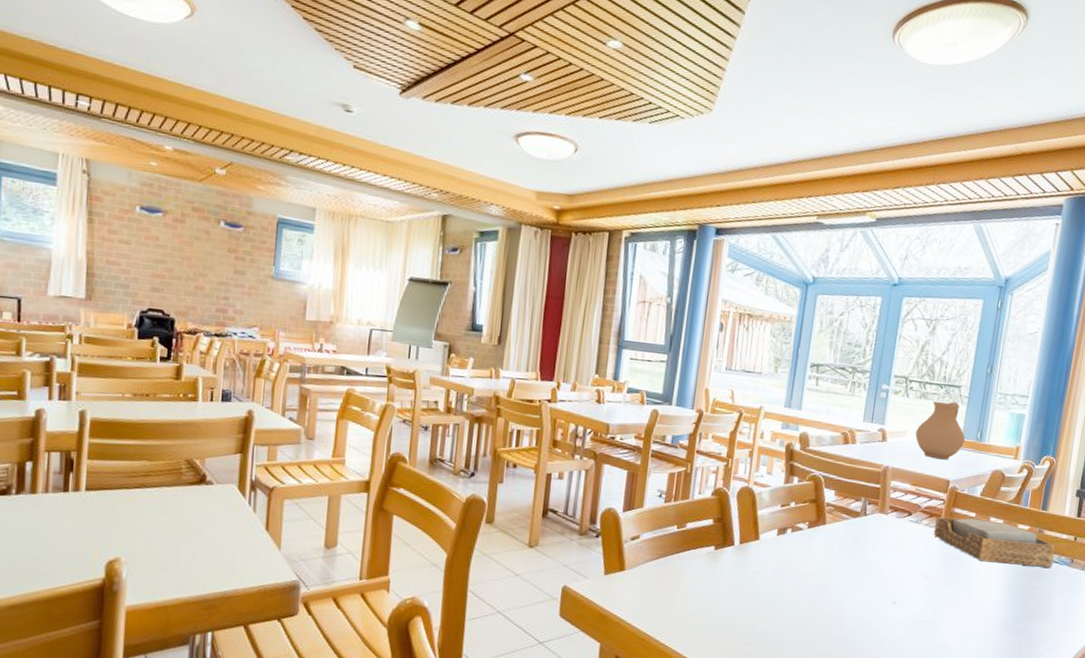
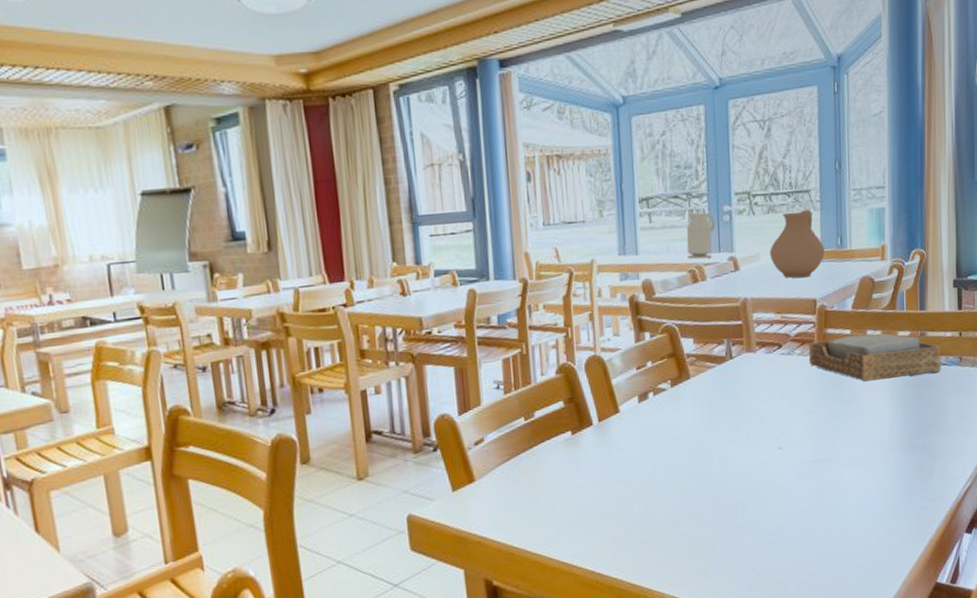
water jug: none [843,385,874,426] -> present [686,212,716,260]

